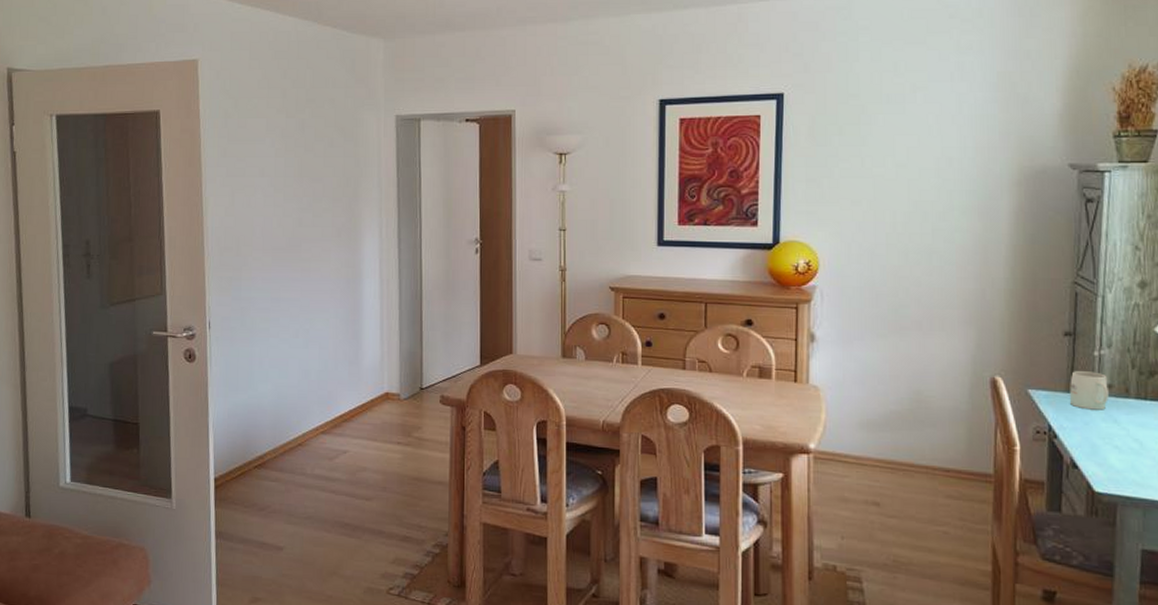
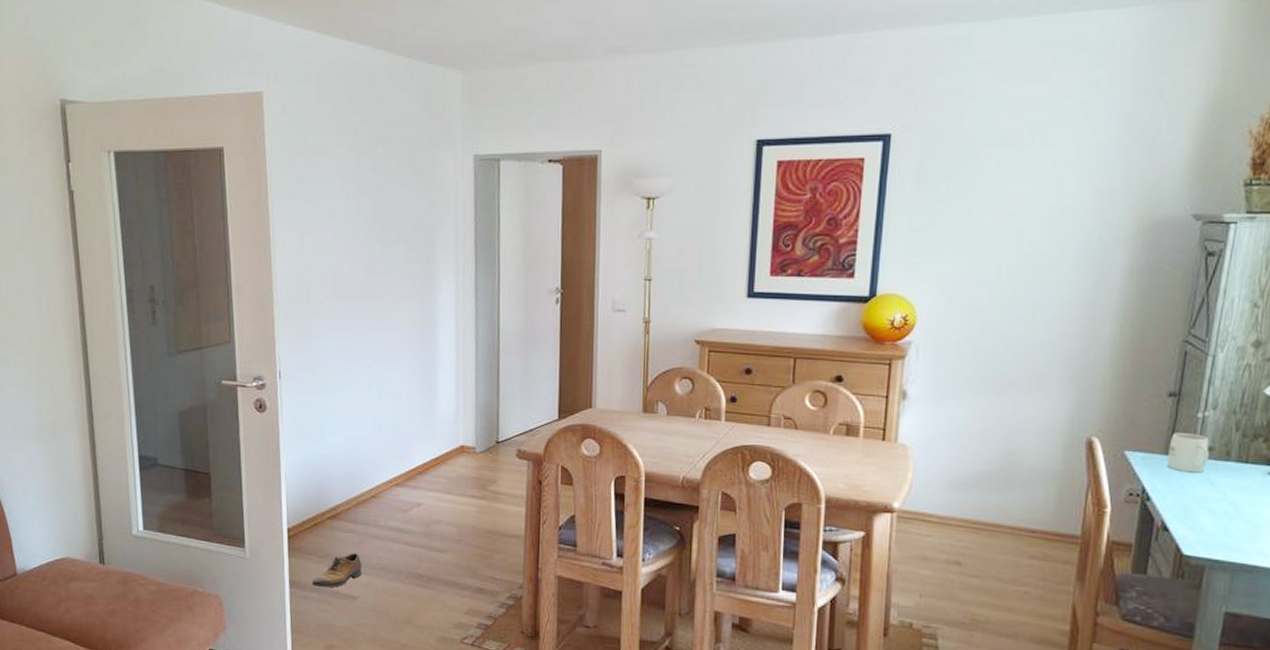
shoe: none [237,502,288,539] -> present [311,553,362,588]

